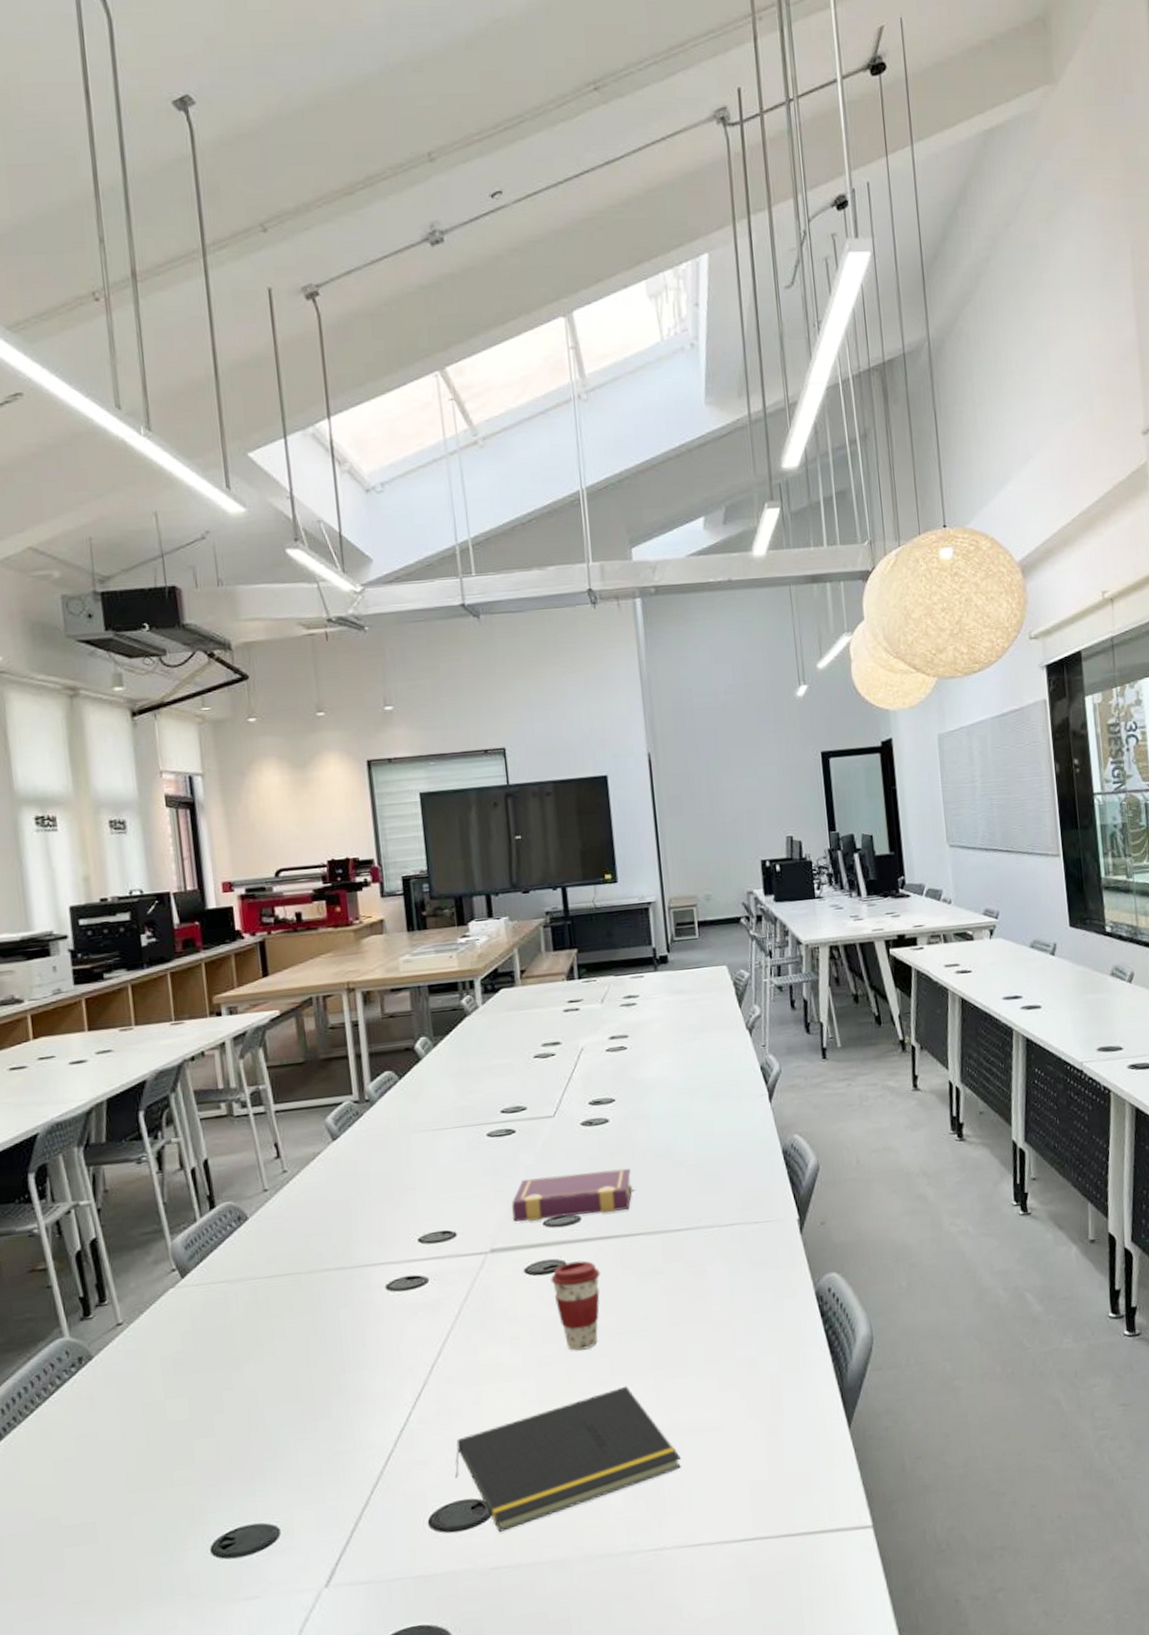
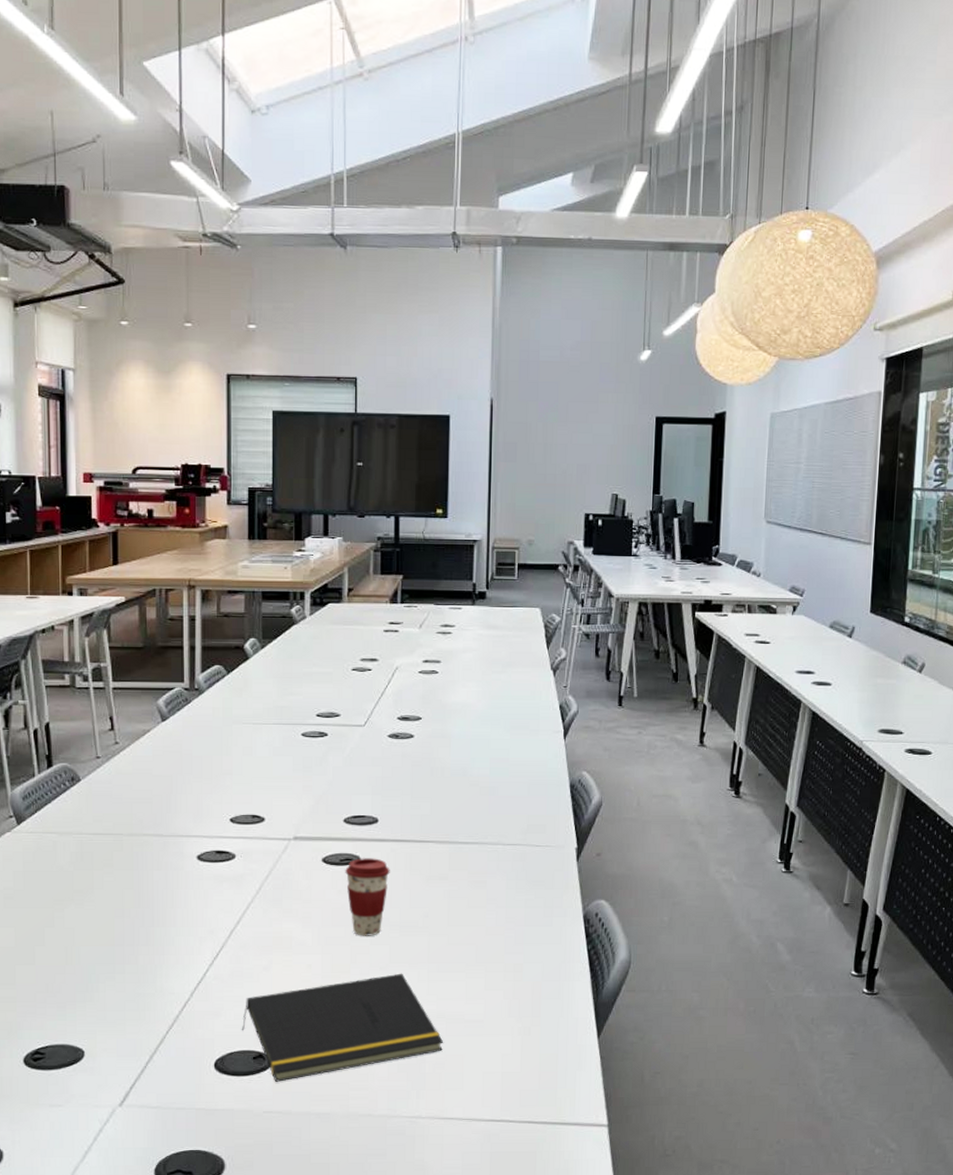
book: present [511,1168,635,1222] -> none [316,778,430,819]

